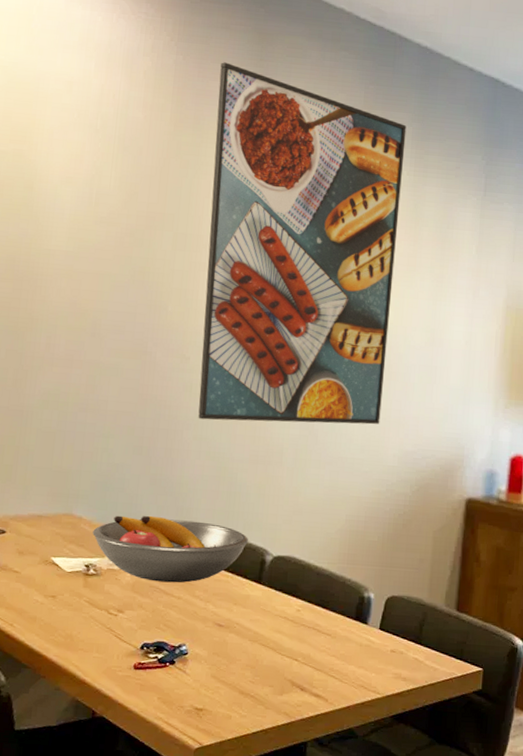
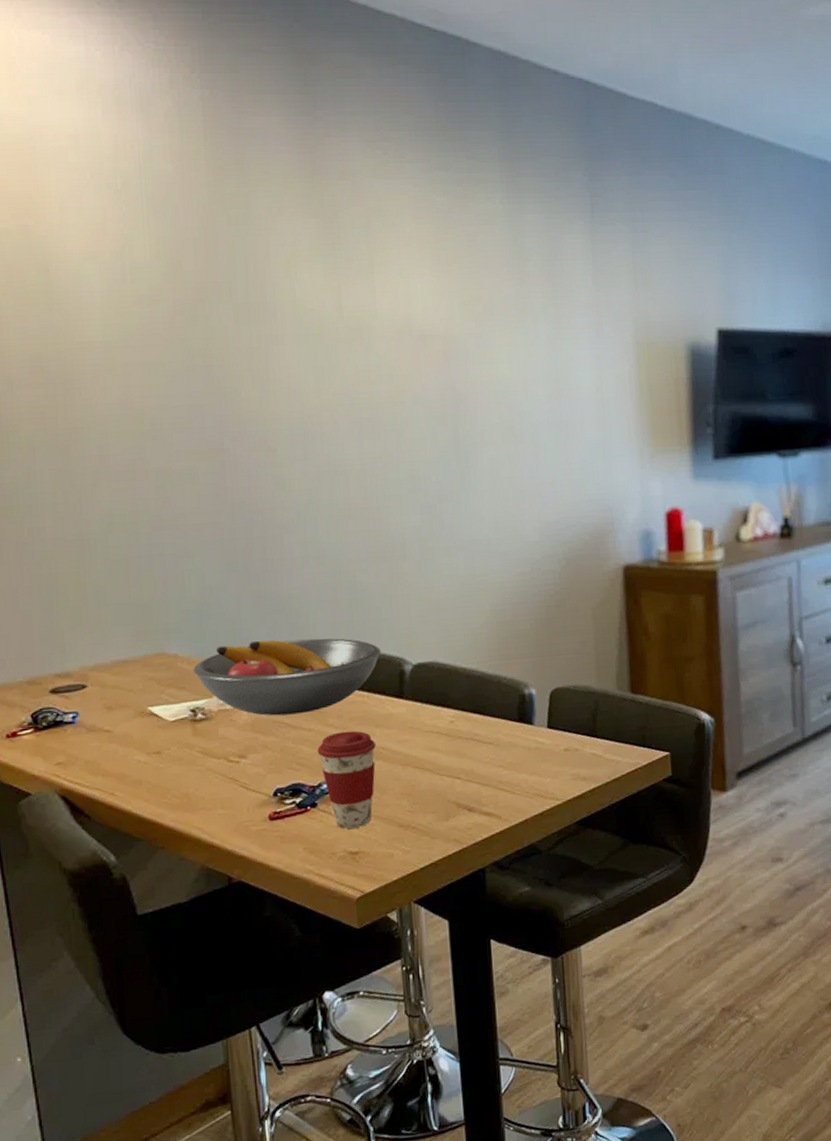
coffee cup: none [182,603,232,689] -> present [317,730,376,830]
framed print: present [198,62,407,425] -> none [258,92,513,520]

